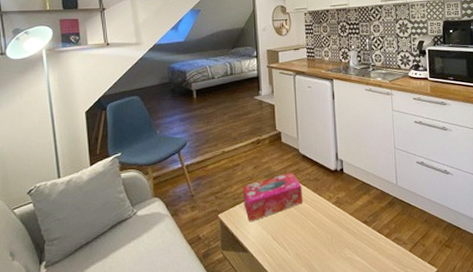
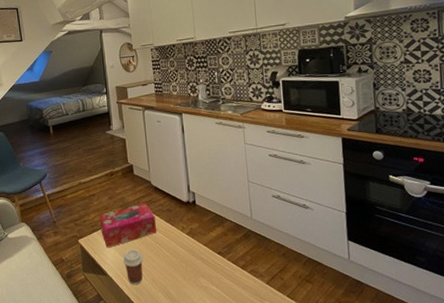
coffee cup: none [266,221,288,261] -> present [123,249,144,285]

